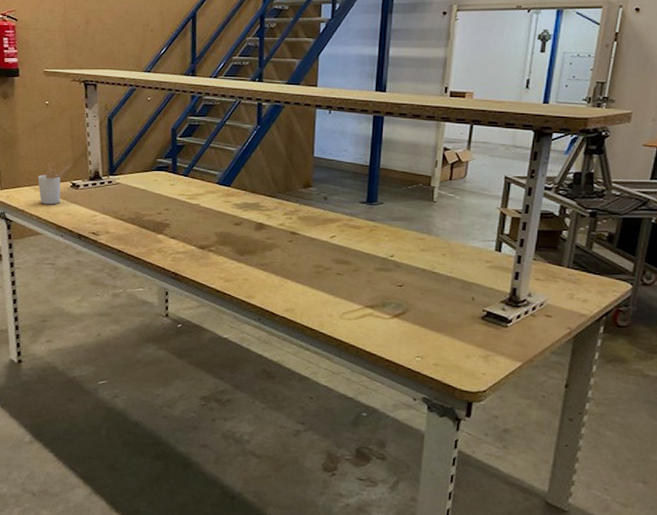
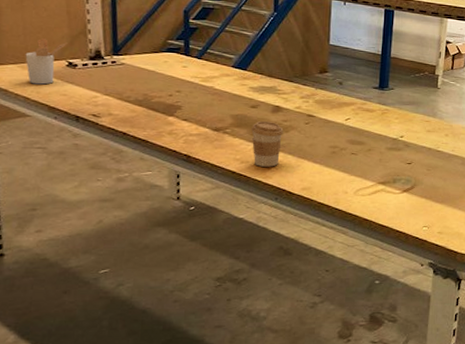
coffee cup: none [235,238,267,286] -> present [251,120,284,167]

